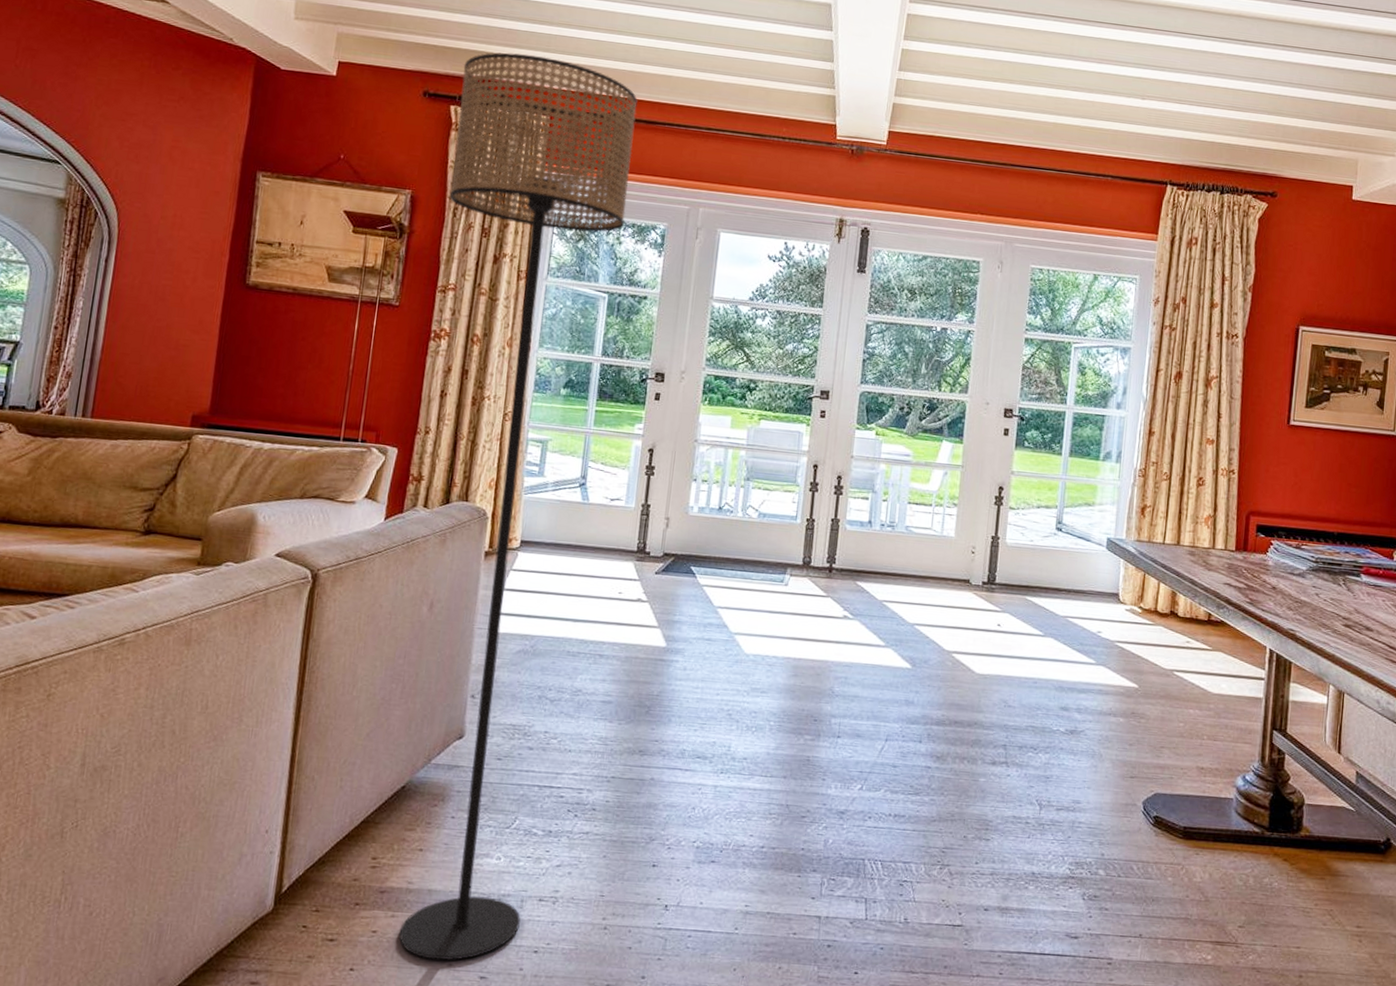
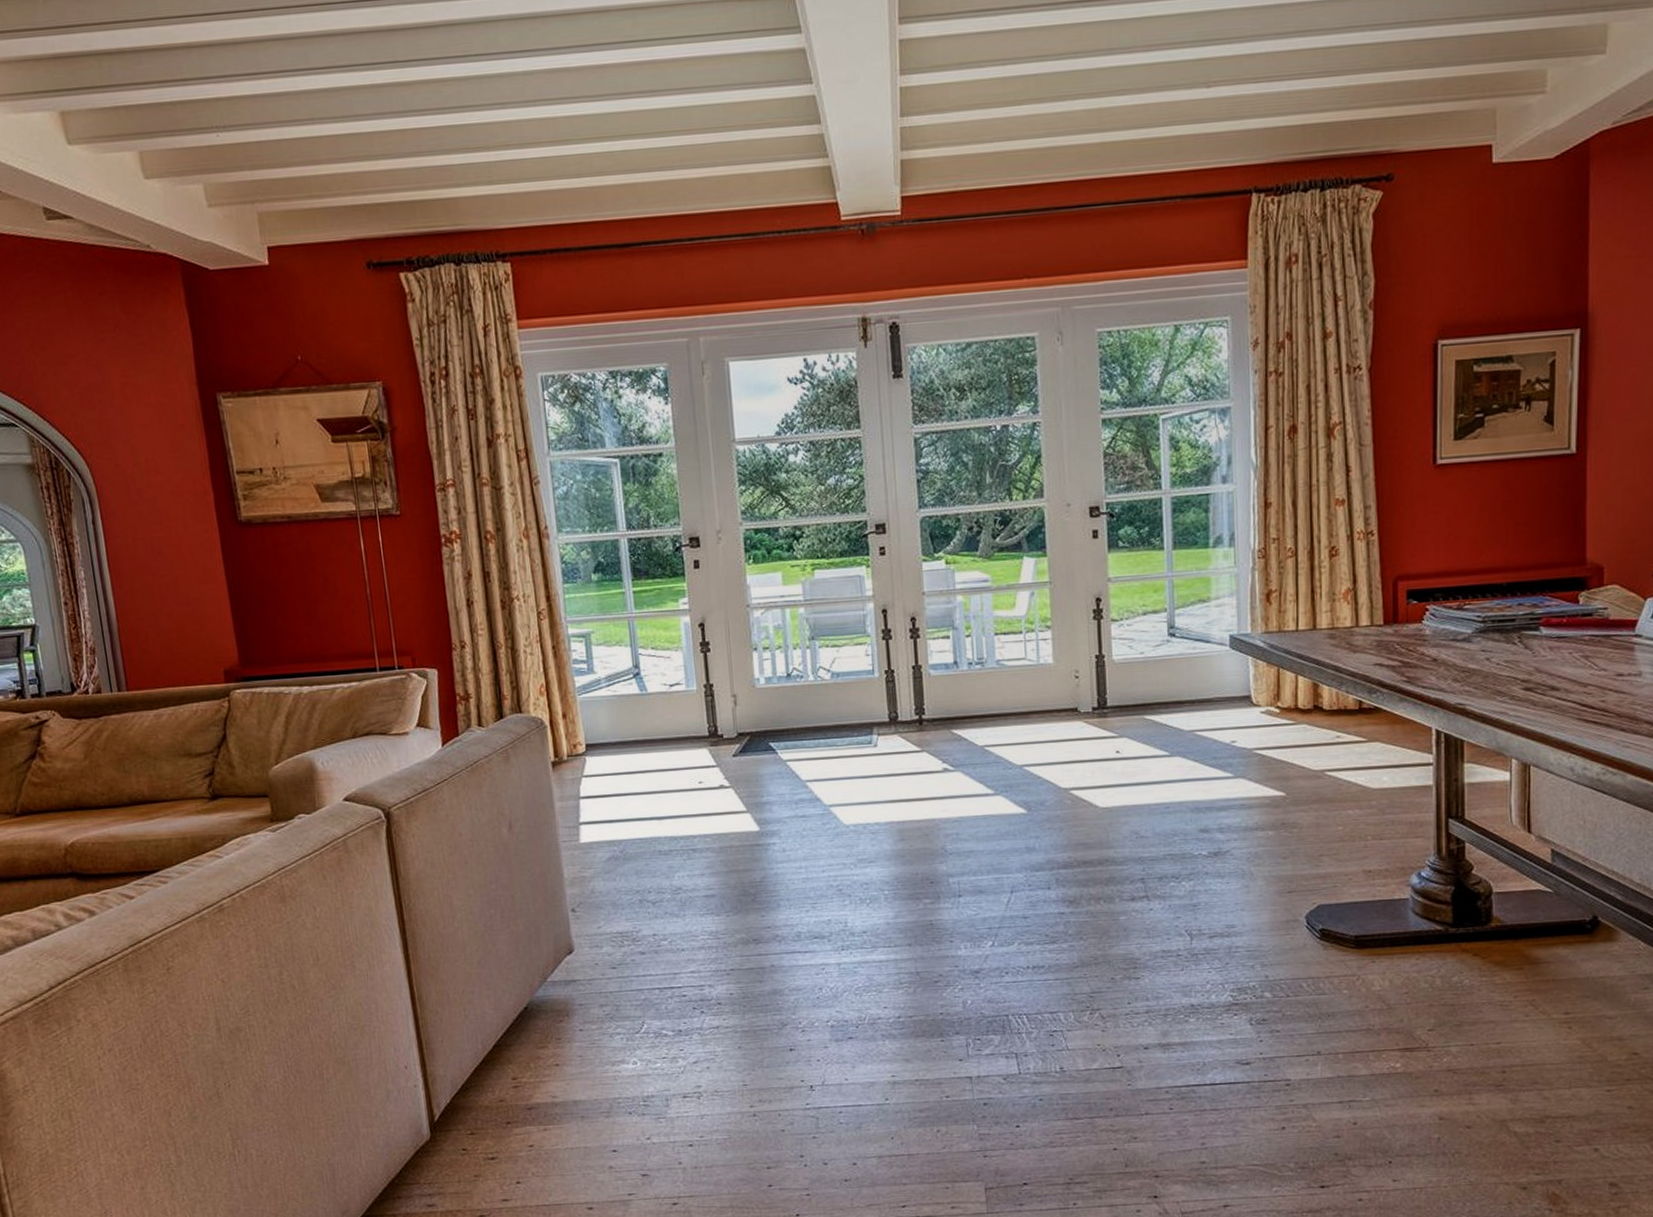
floor lamp: present [399,52,638,961] -> none [402,190,670,1165]

